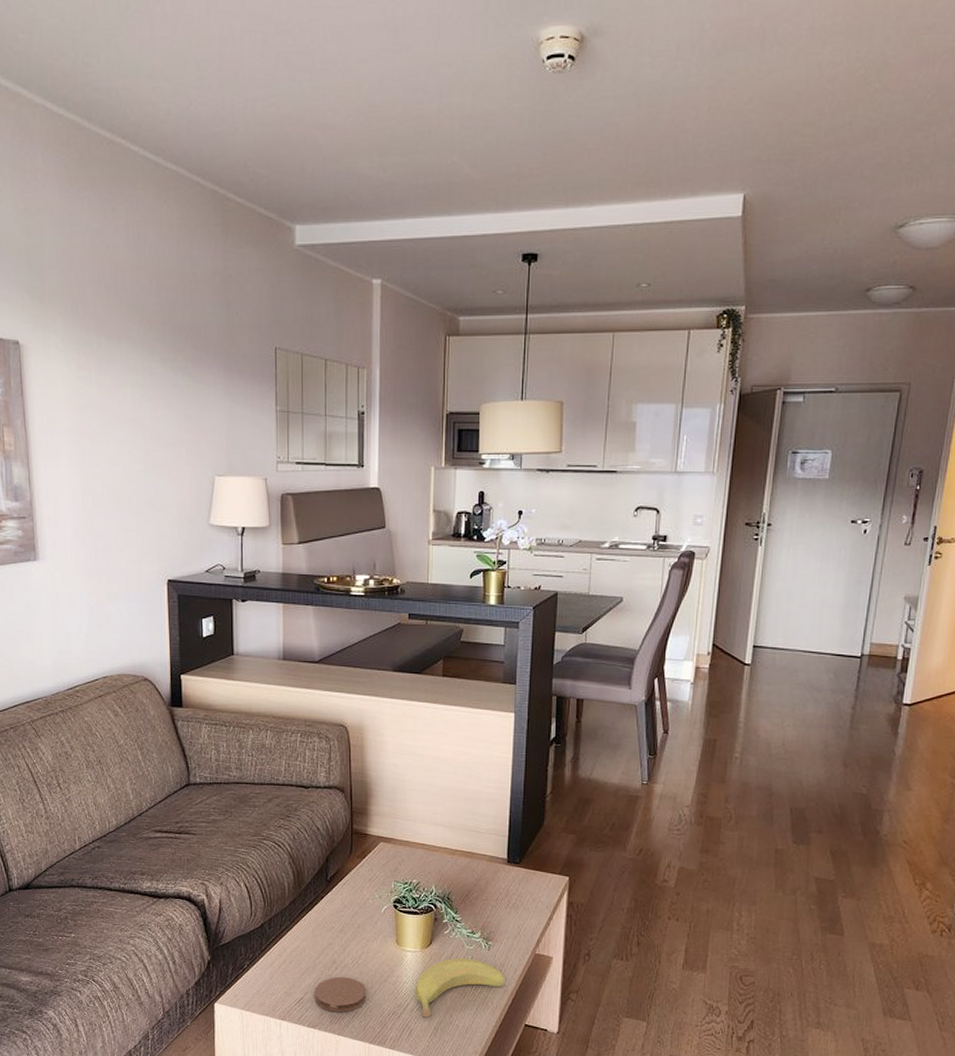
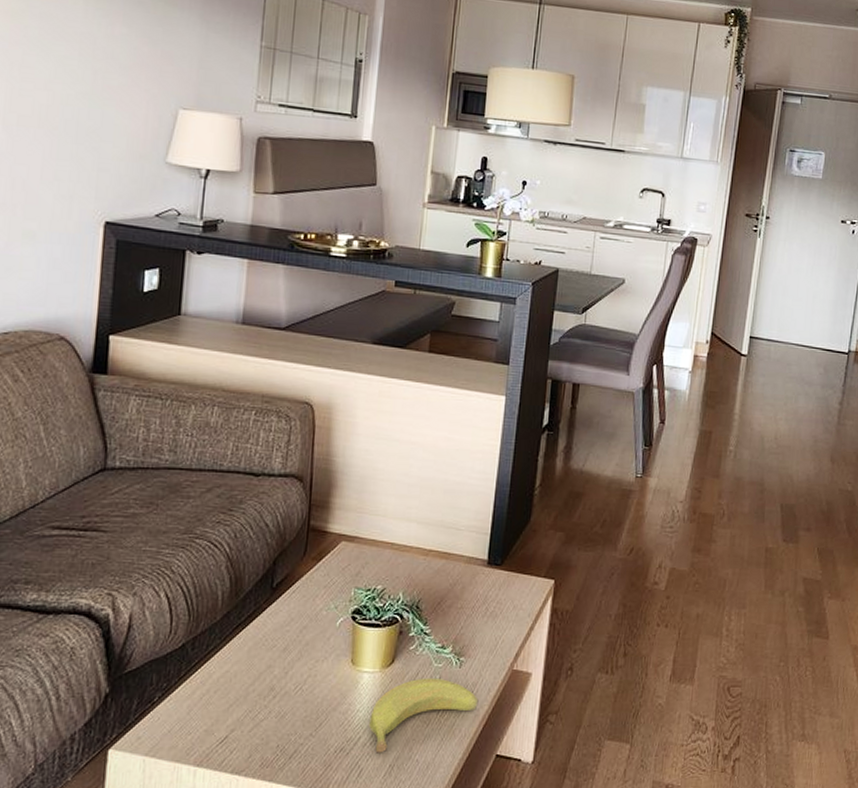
coaster: present [315,976,366,1013] -> none [243,706,309,753]

